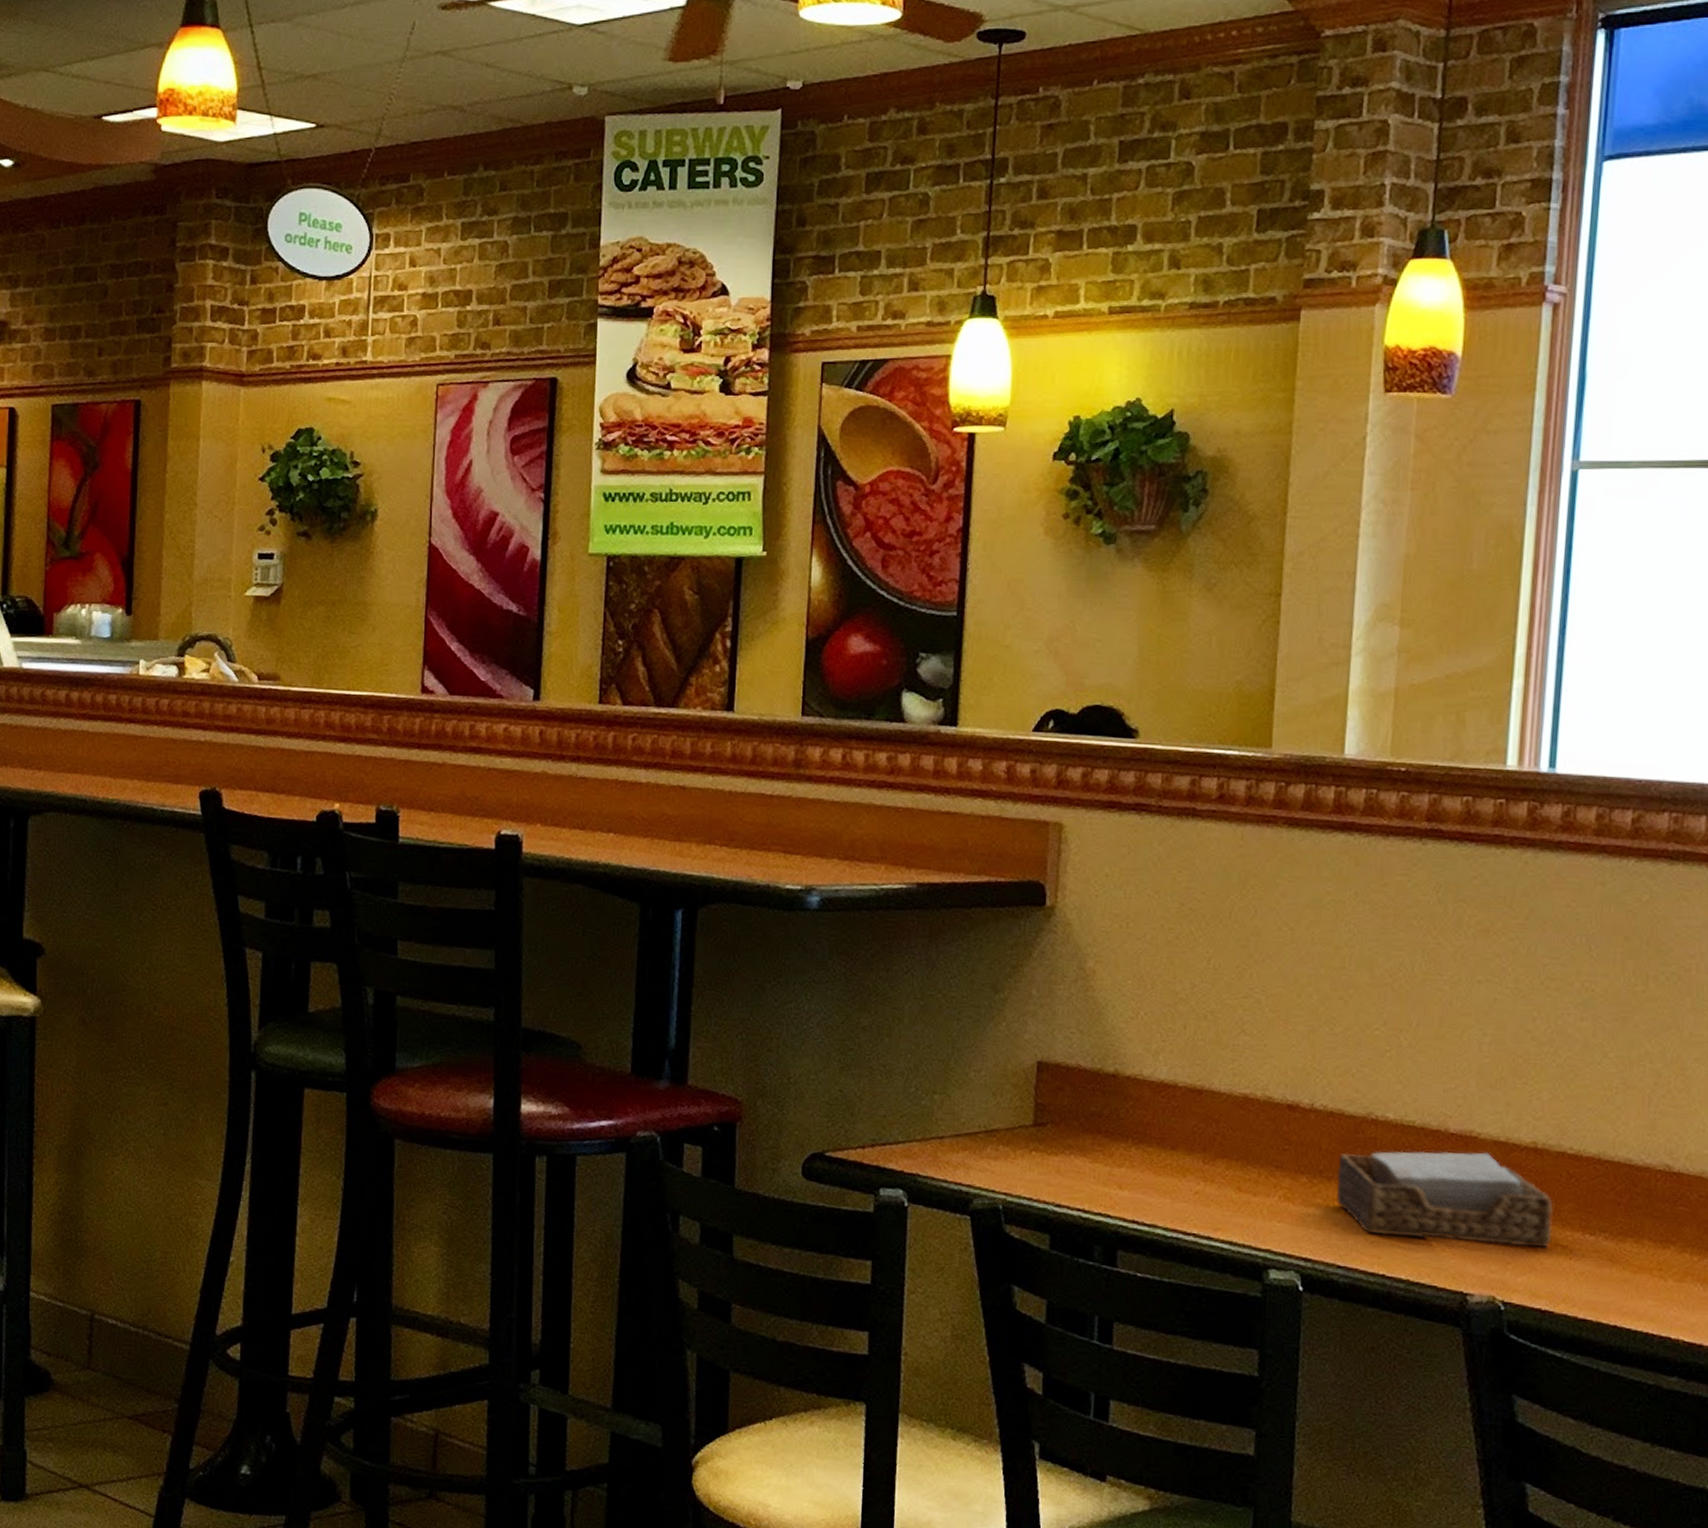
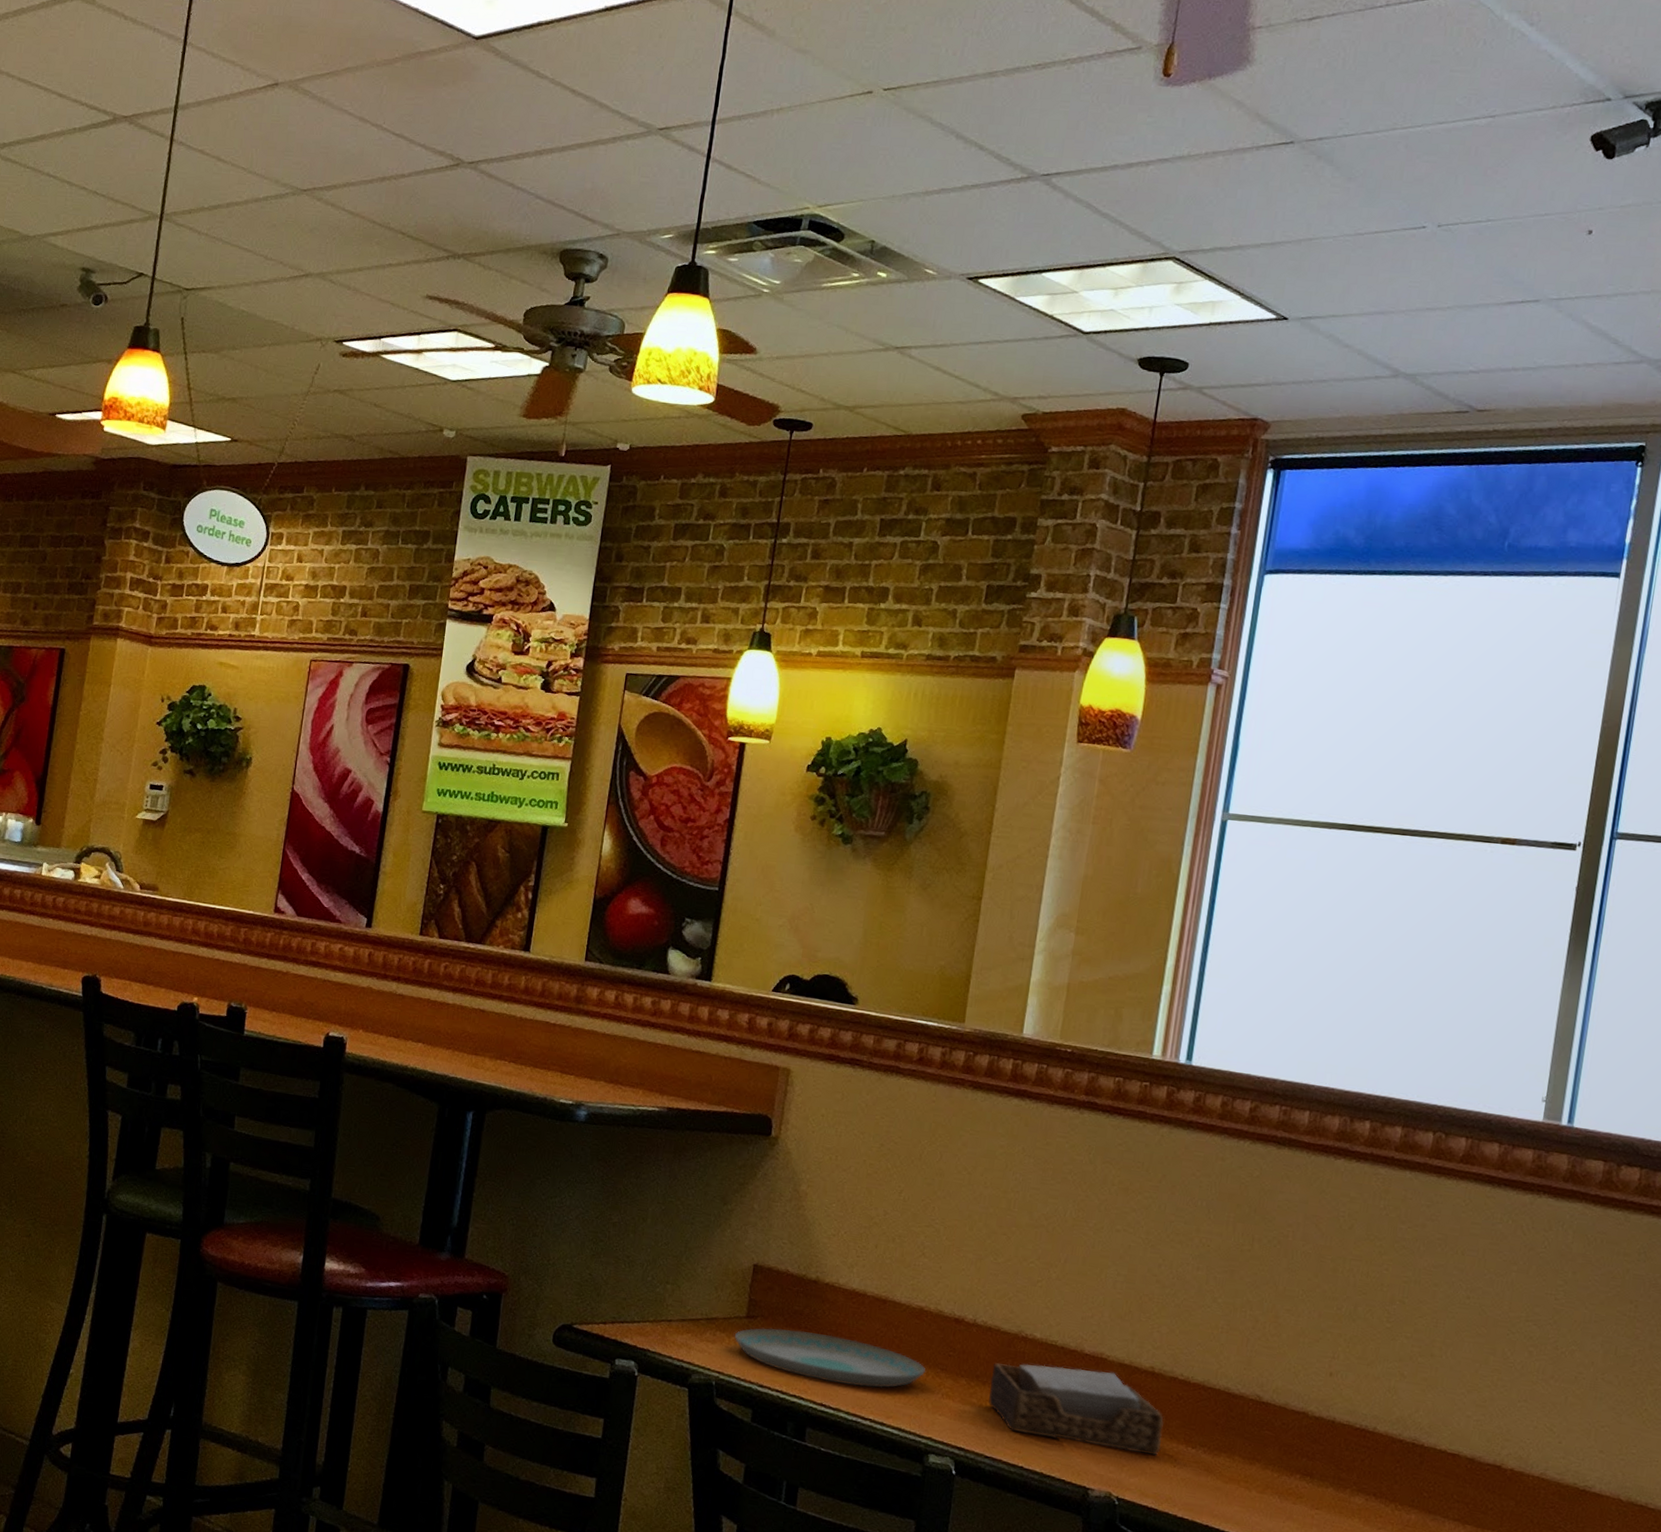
plate: none [1022,1135,1256,1197] -> present [735,1327,926,1389]

